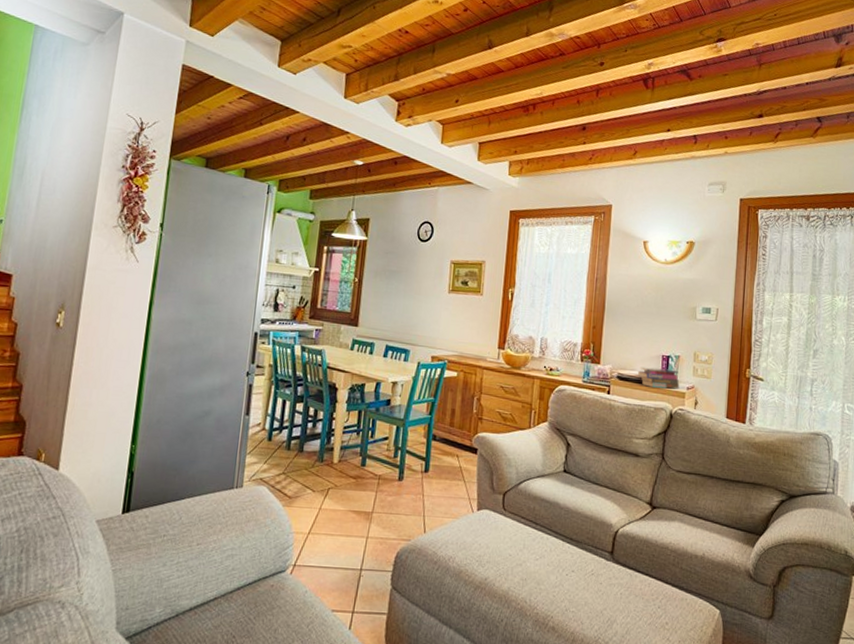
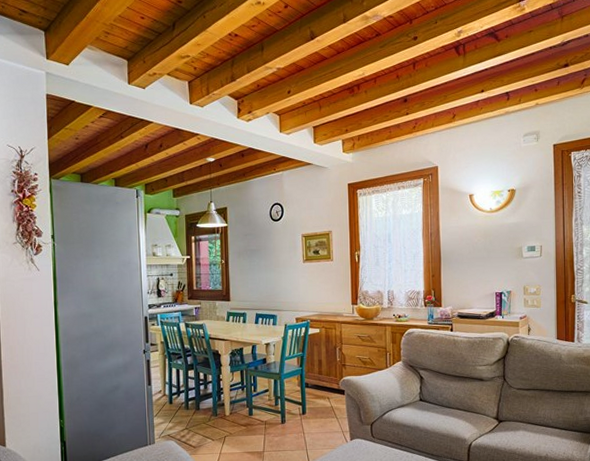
books: present [637,367,680,389] -> none [475,303,513,321]

